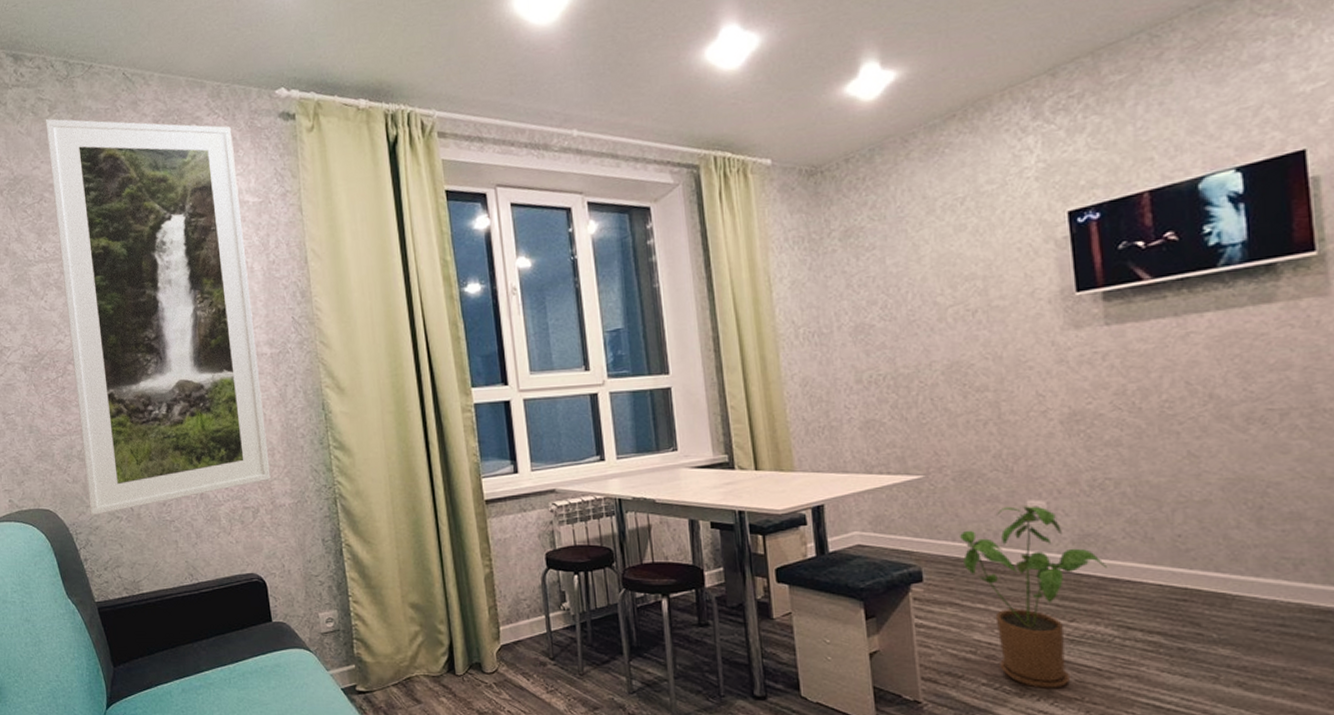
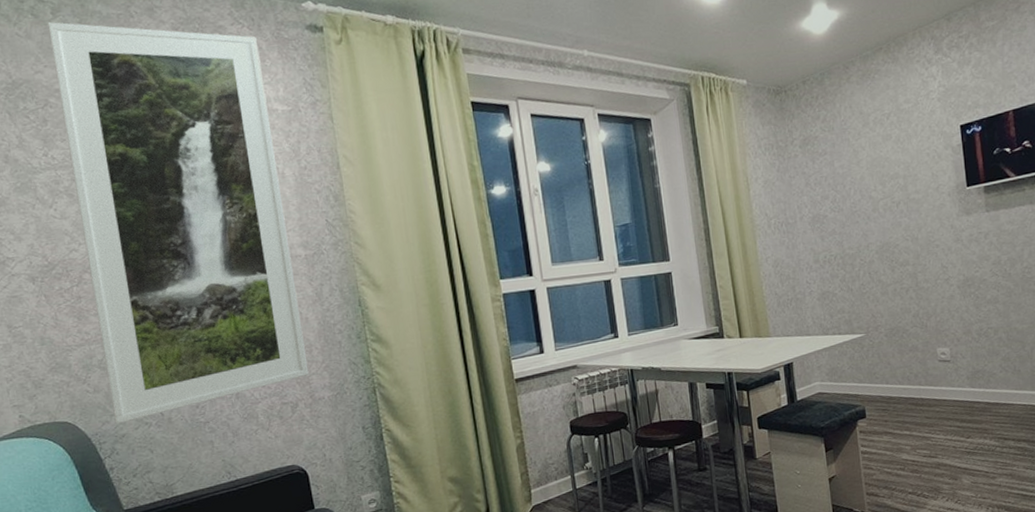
house plant: present [959,506,1107,688] -> none [891,352,990,491]

